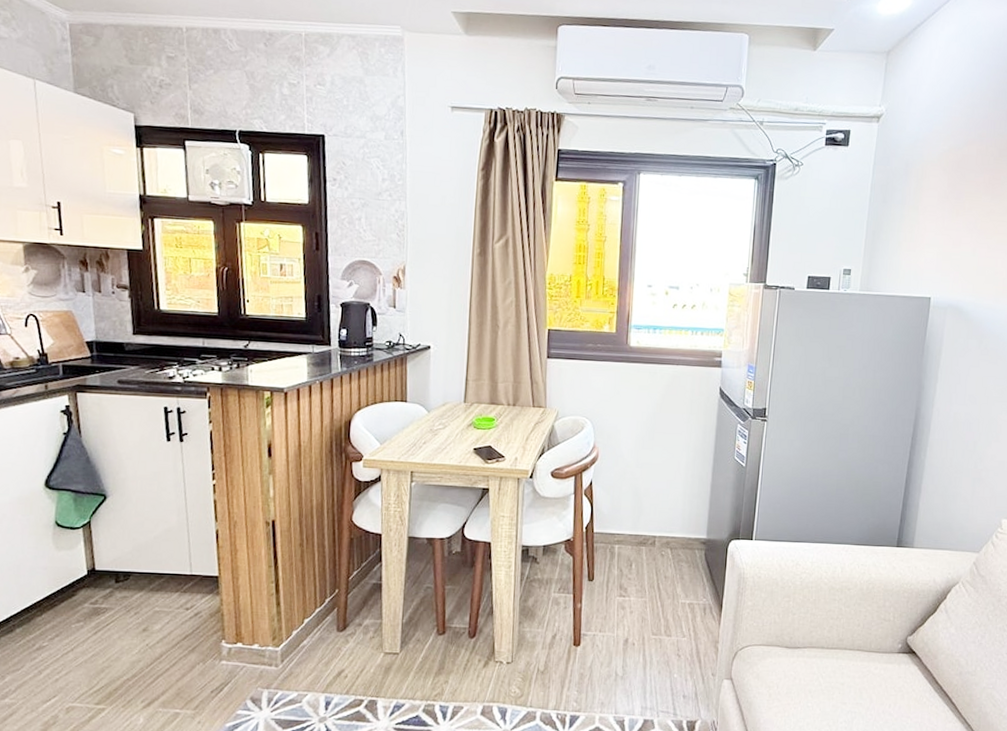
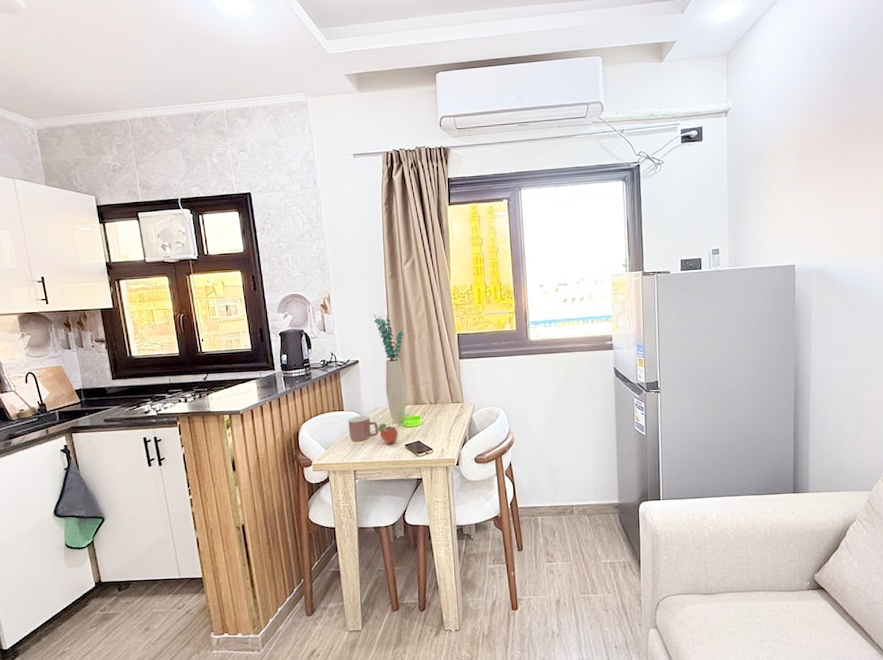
mug: none [409,409,445,442] -> present [347,415,378,444]
fruit: none [444,420,467,446] -> present [378,422,398,445]
vase: none [454,295,487,424] -> present [374,314,406,424]

